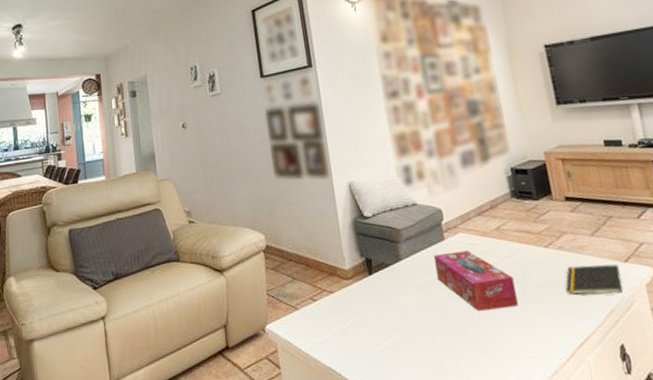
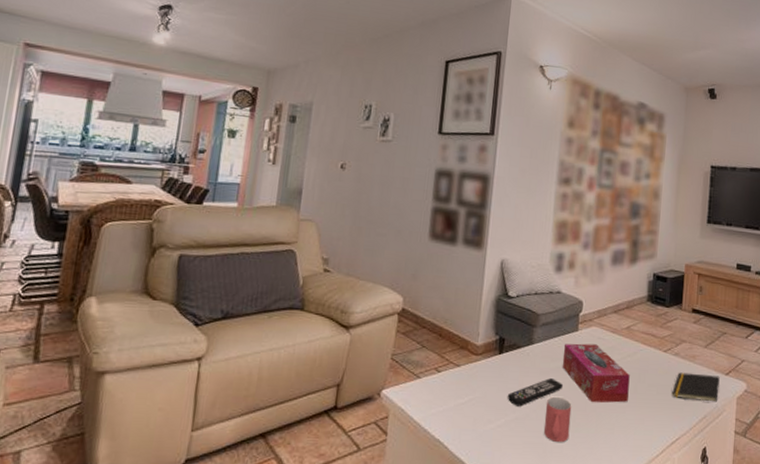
remote control: none [387,292,443,325] -> present [507,378,563,407]
mug: none [429,309,464,358] -> present [544,396,572,443]

